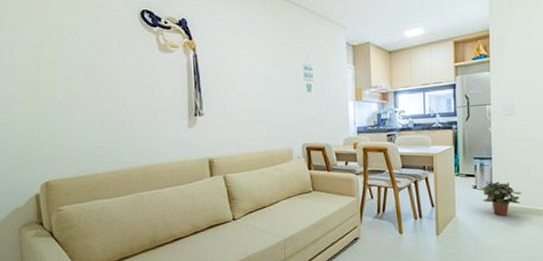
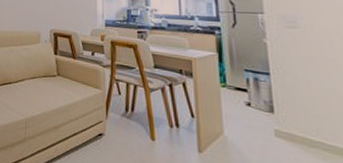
potted plant: present [481,181,522,217] -> none [257,101,319,149]

